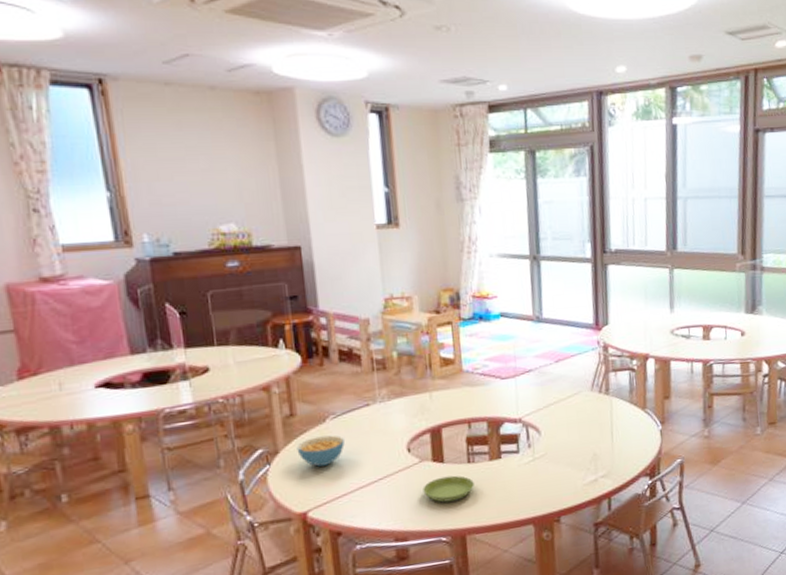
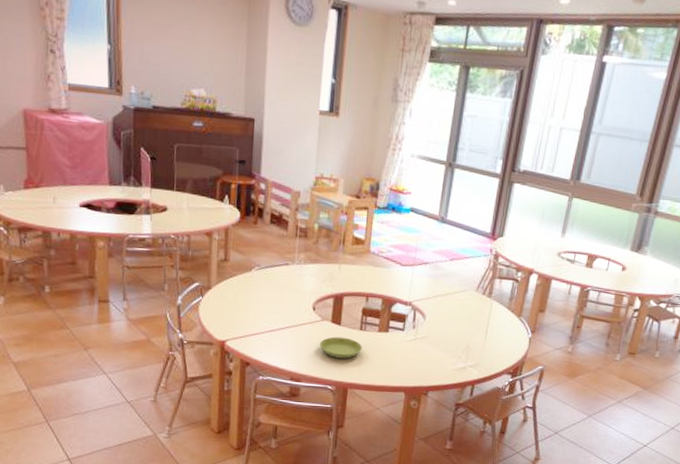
cereal bowl: present [297,435,345,467] -> none [225,282,264,307]

